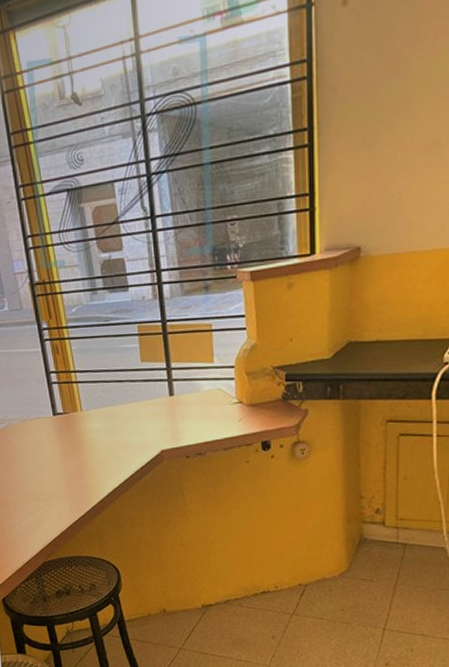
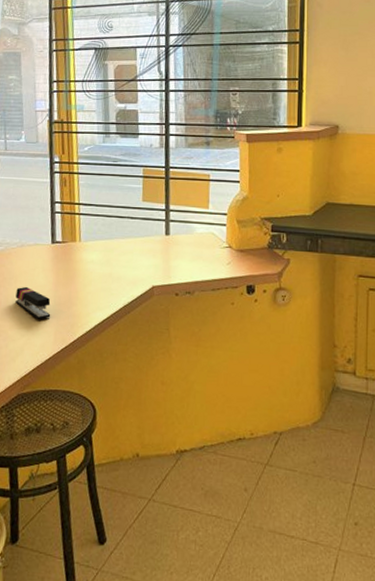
stapler: none [26,461,64,491] -> present [15,287,51,319]

